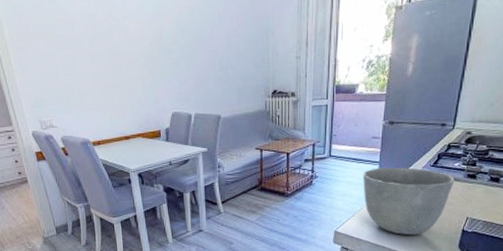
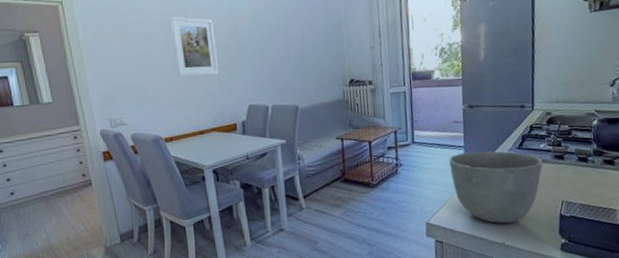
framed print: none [94,16,144,81] -> present [170,16,219,77]

